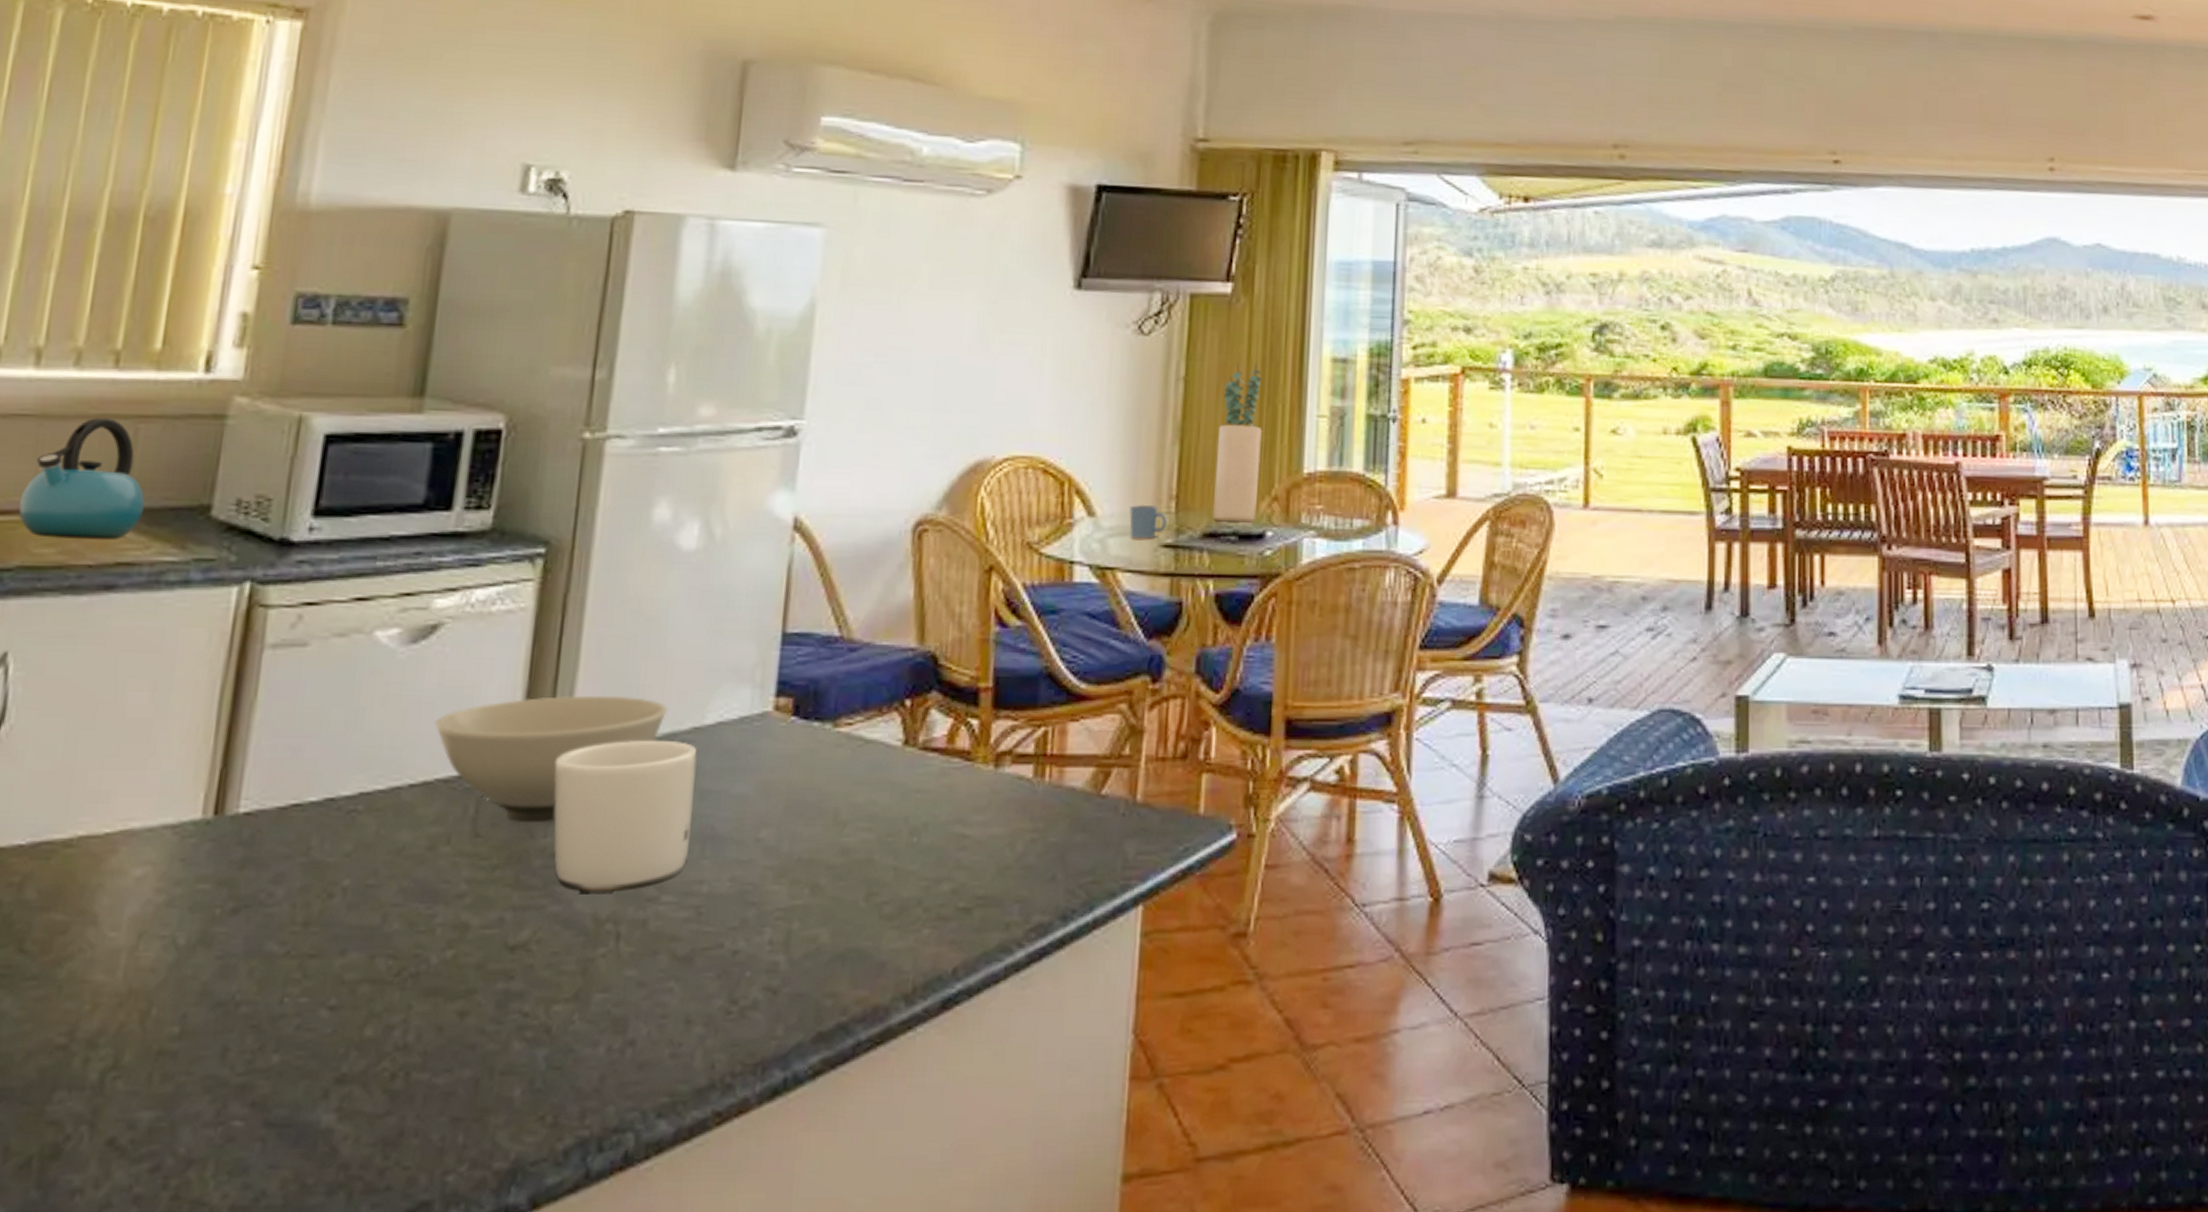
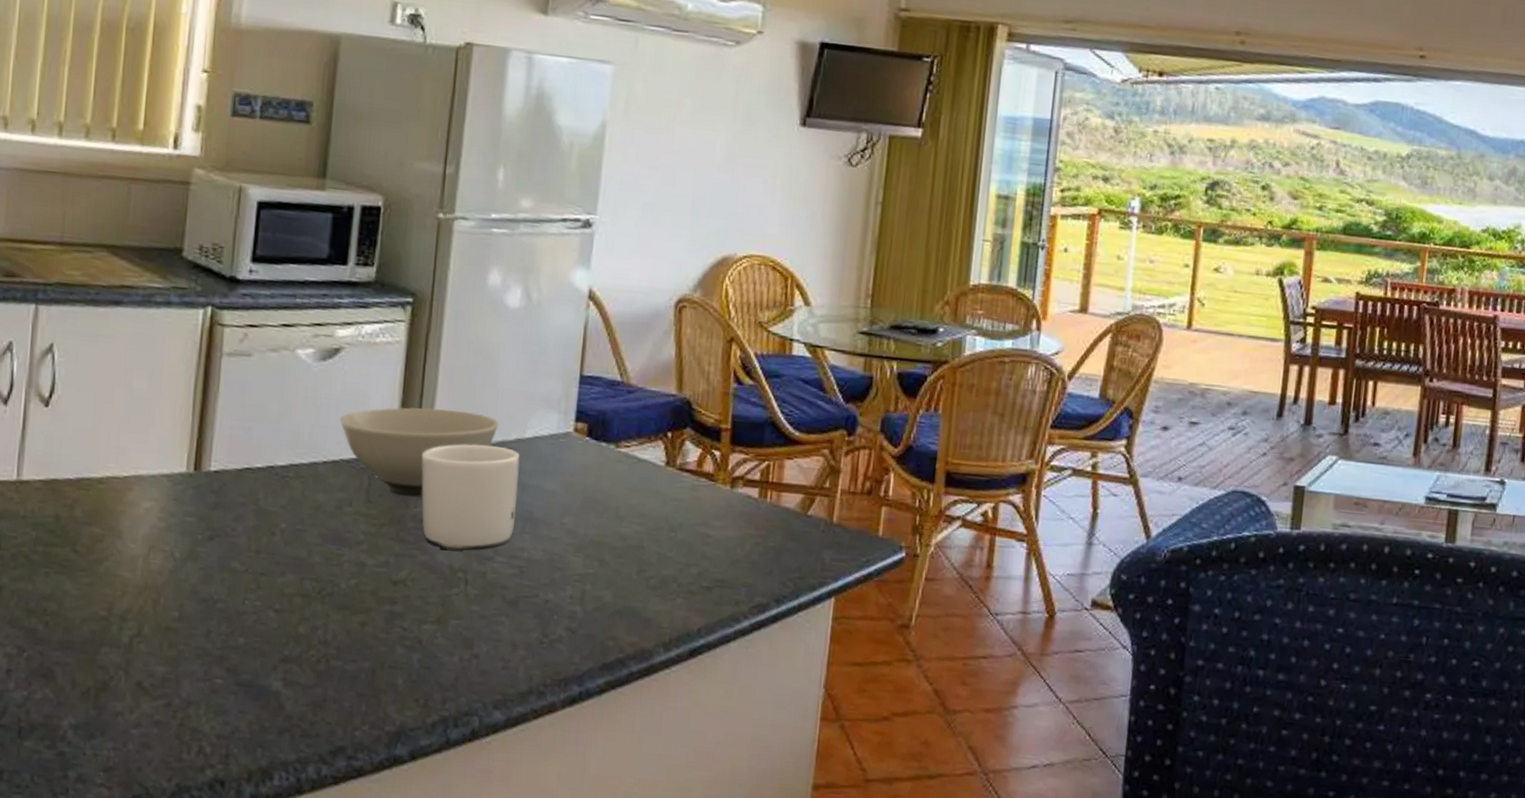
kettle: present [18,418,146,541] -> none [54,178,138,269]
mug: present [1129,504,1167,541] -> none [835,299,864,328]
vase: present [1213,361,1262,525] -> none [899,193,941,322]

